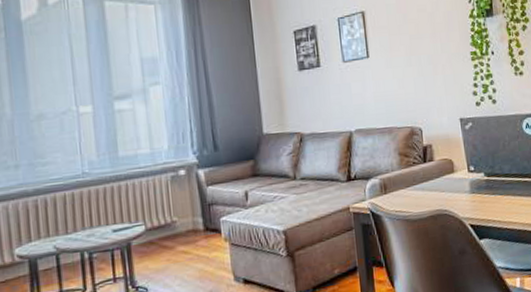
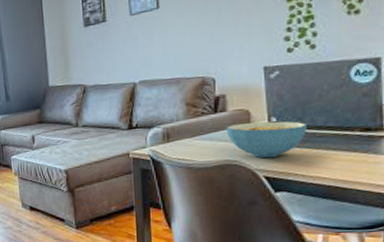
cereal bowl: none [434,170,498,206] -> present [226,121,307,158]

